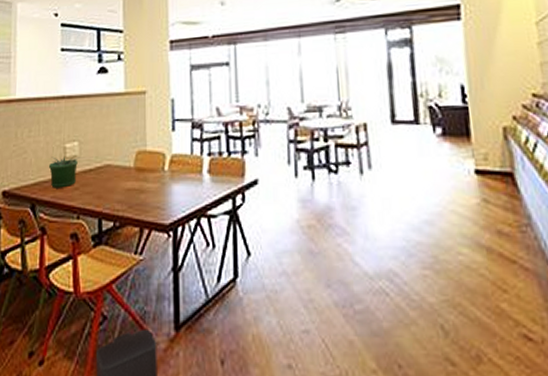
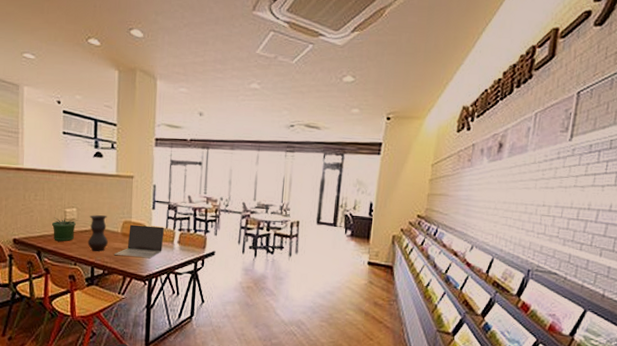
vase: none [93,147,119,196] -> present [87,215,109,251]
laptop: none [126,153,189,200] -> present [113,224,165,259]

